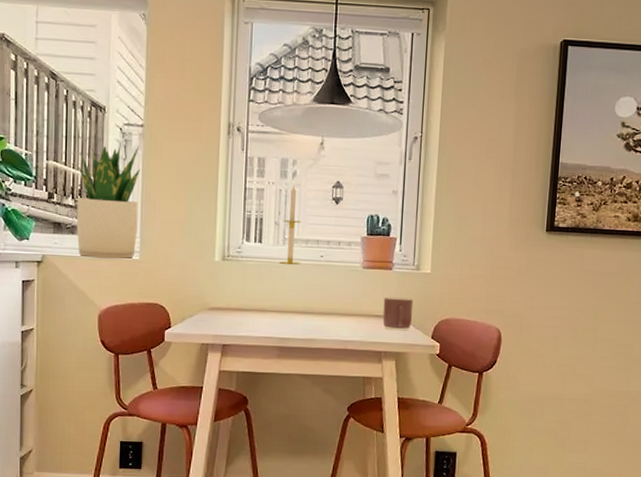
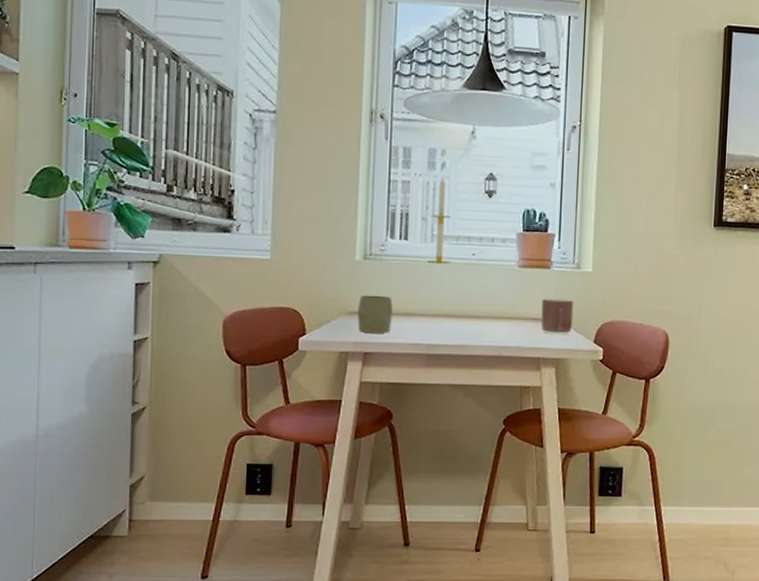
planter: present [76,142,140,259] -> none [199,130,272,259]
mug: none [217,292,249,327] -> present [357,295,394,333]

